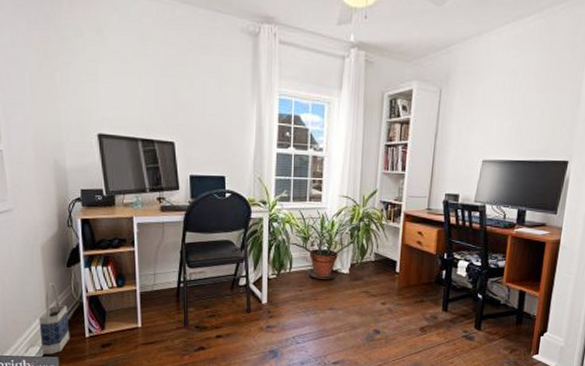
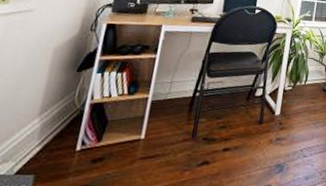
bag: present [38,283,70,354] -> none [15,88,64,172]

